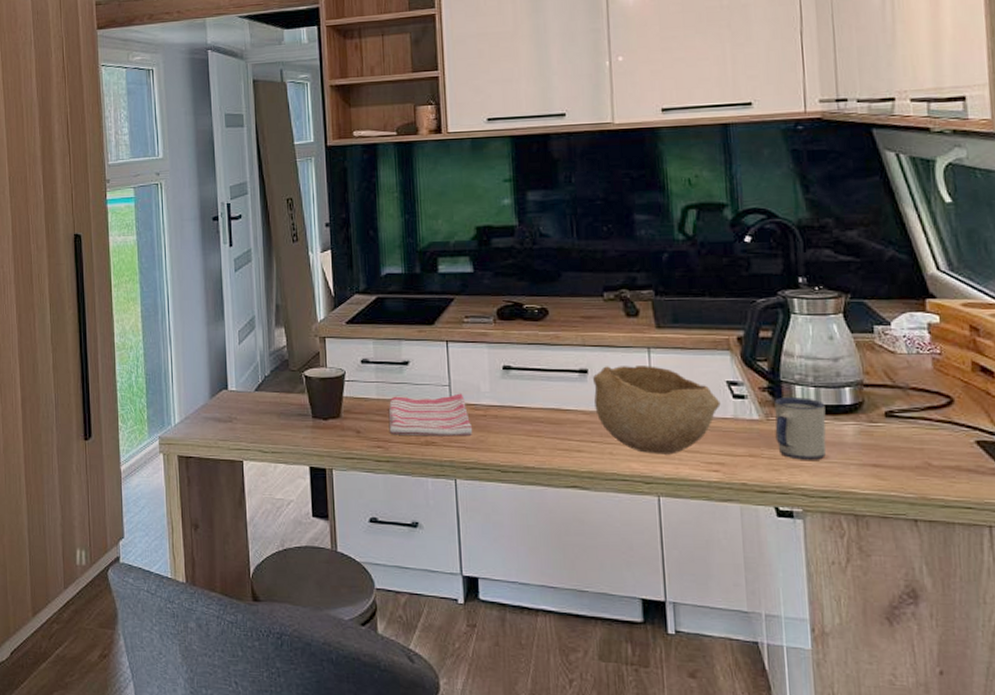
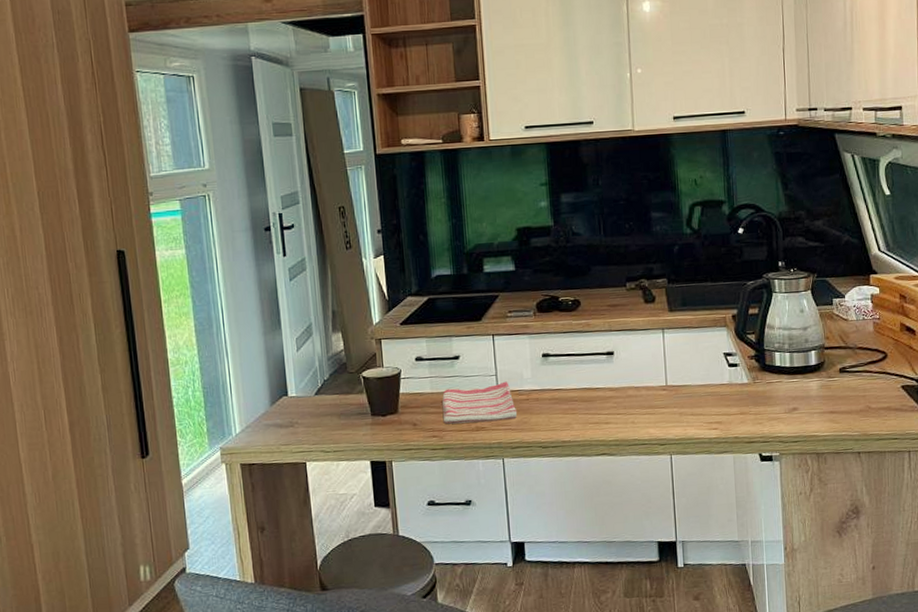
bowl: present [593,366,721,455] -> none [618,344,719,420]
mug: present [774,397,827,460] -> none [760,362,798,413]

